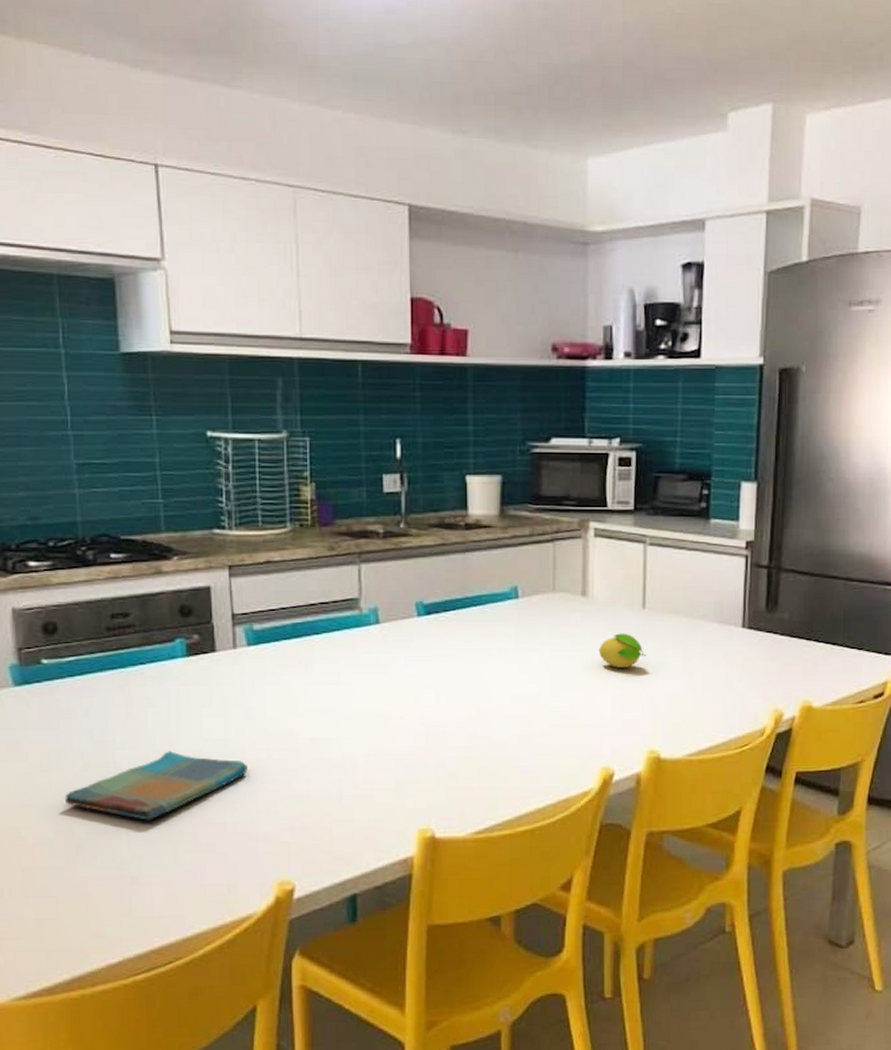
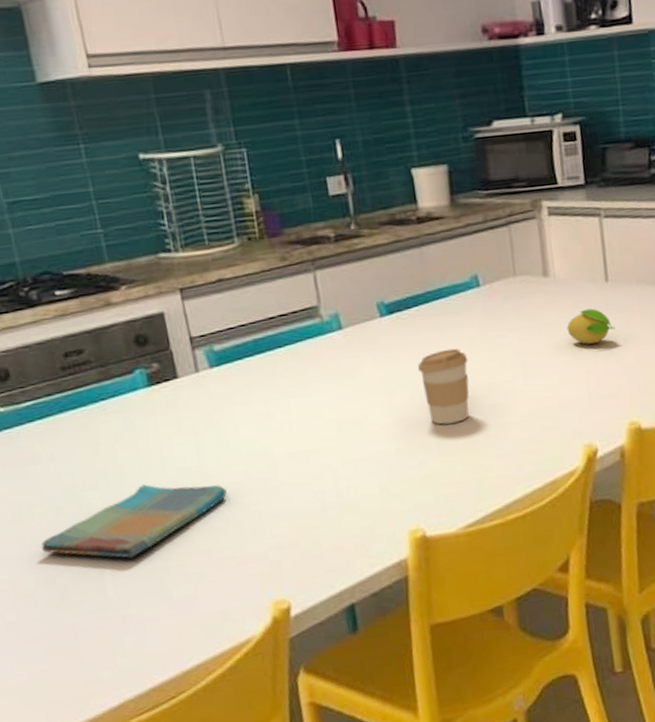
coffee cup: none [447,656,498,729] -> present [417,348,469,425]

